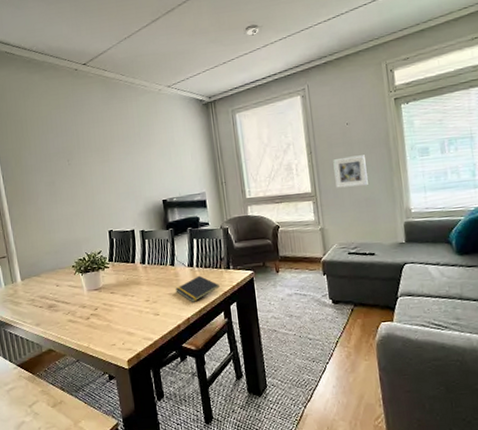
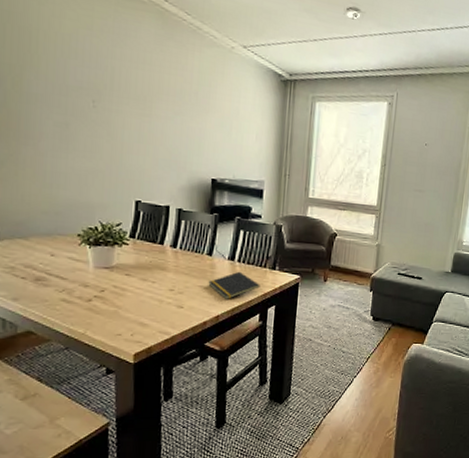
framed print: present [333,155,368,188] -> none [401,177,435,210]

